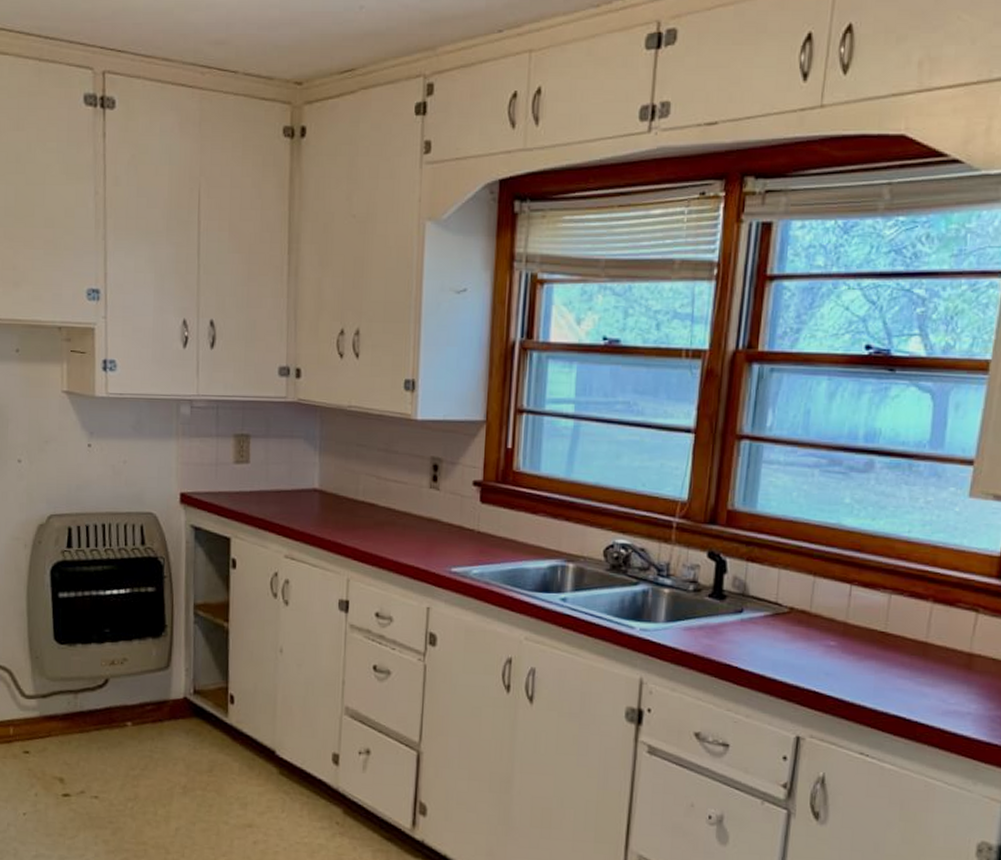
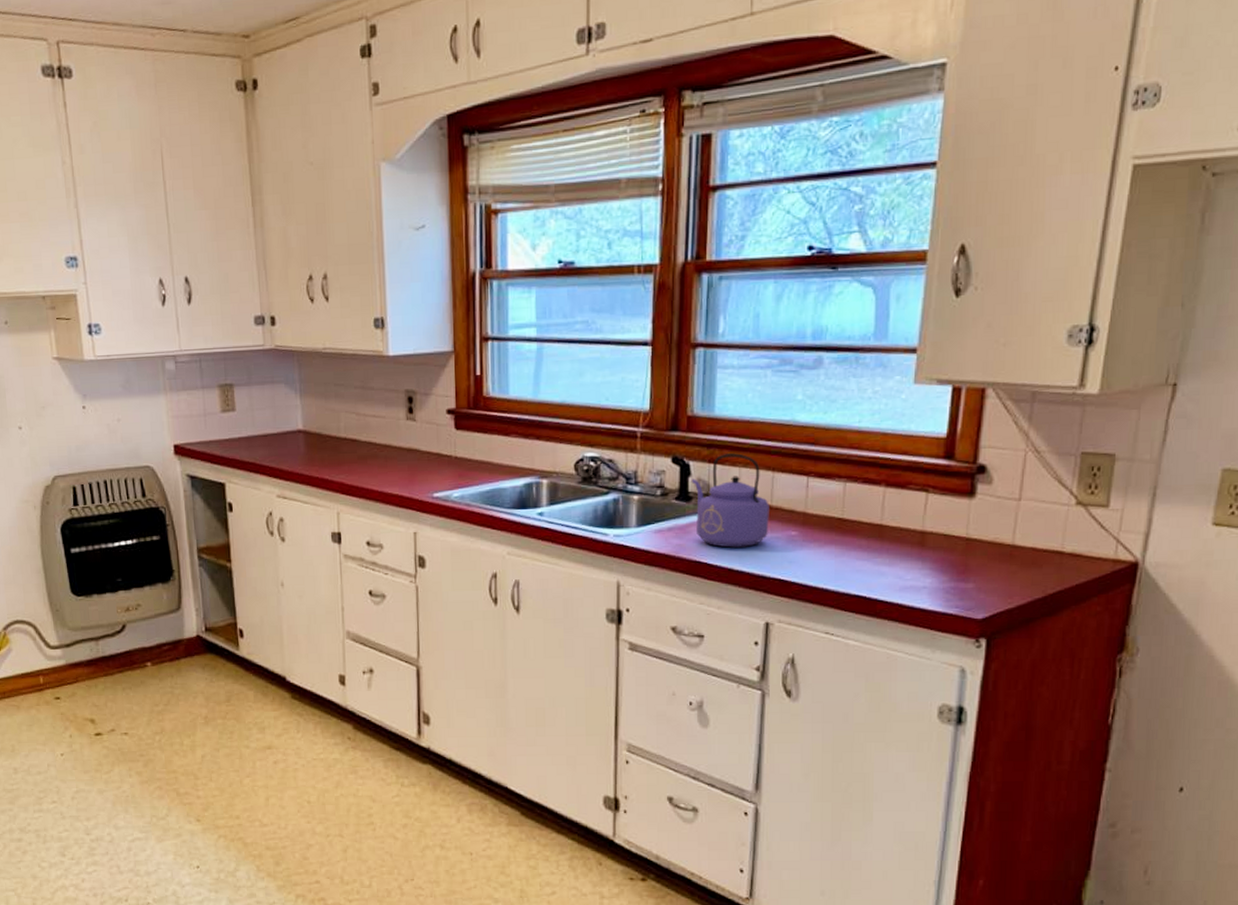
kettle: none [726,553,808,654] -> present [691,453,769,548]

